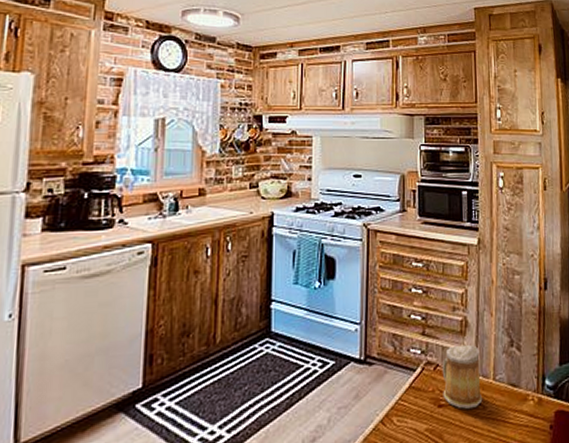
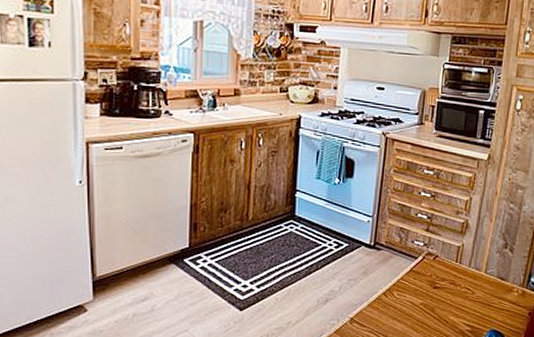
mug: present [442,344,483,409] -> none [439,242,476,292]

